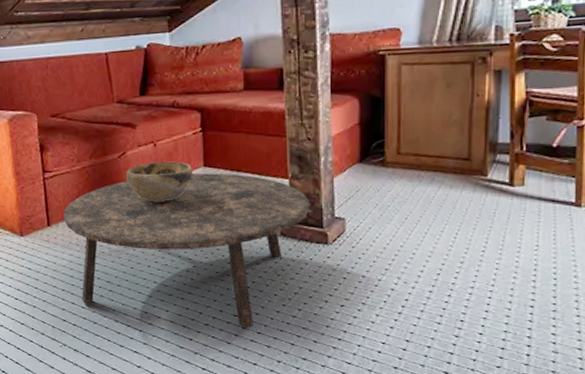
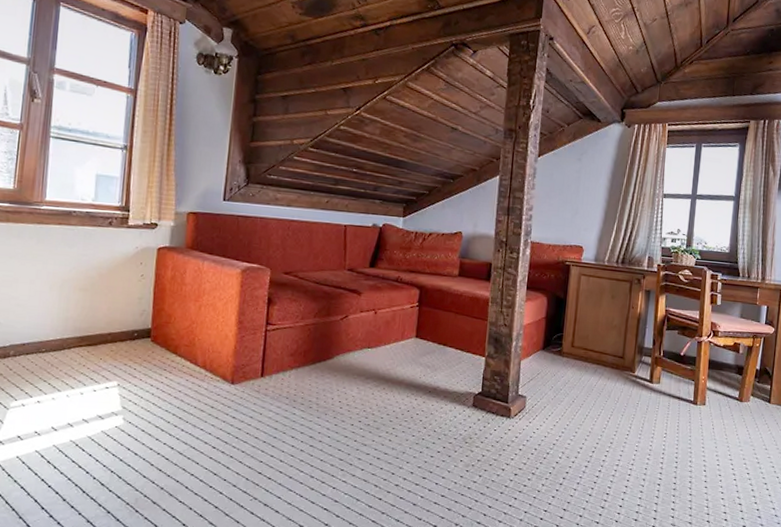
coffee table: present [64,173,309,329] -> none [278,342,499,491]
decorative bowl: present [126,161,193,202] -> none [345,328,406,366]

